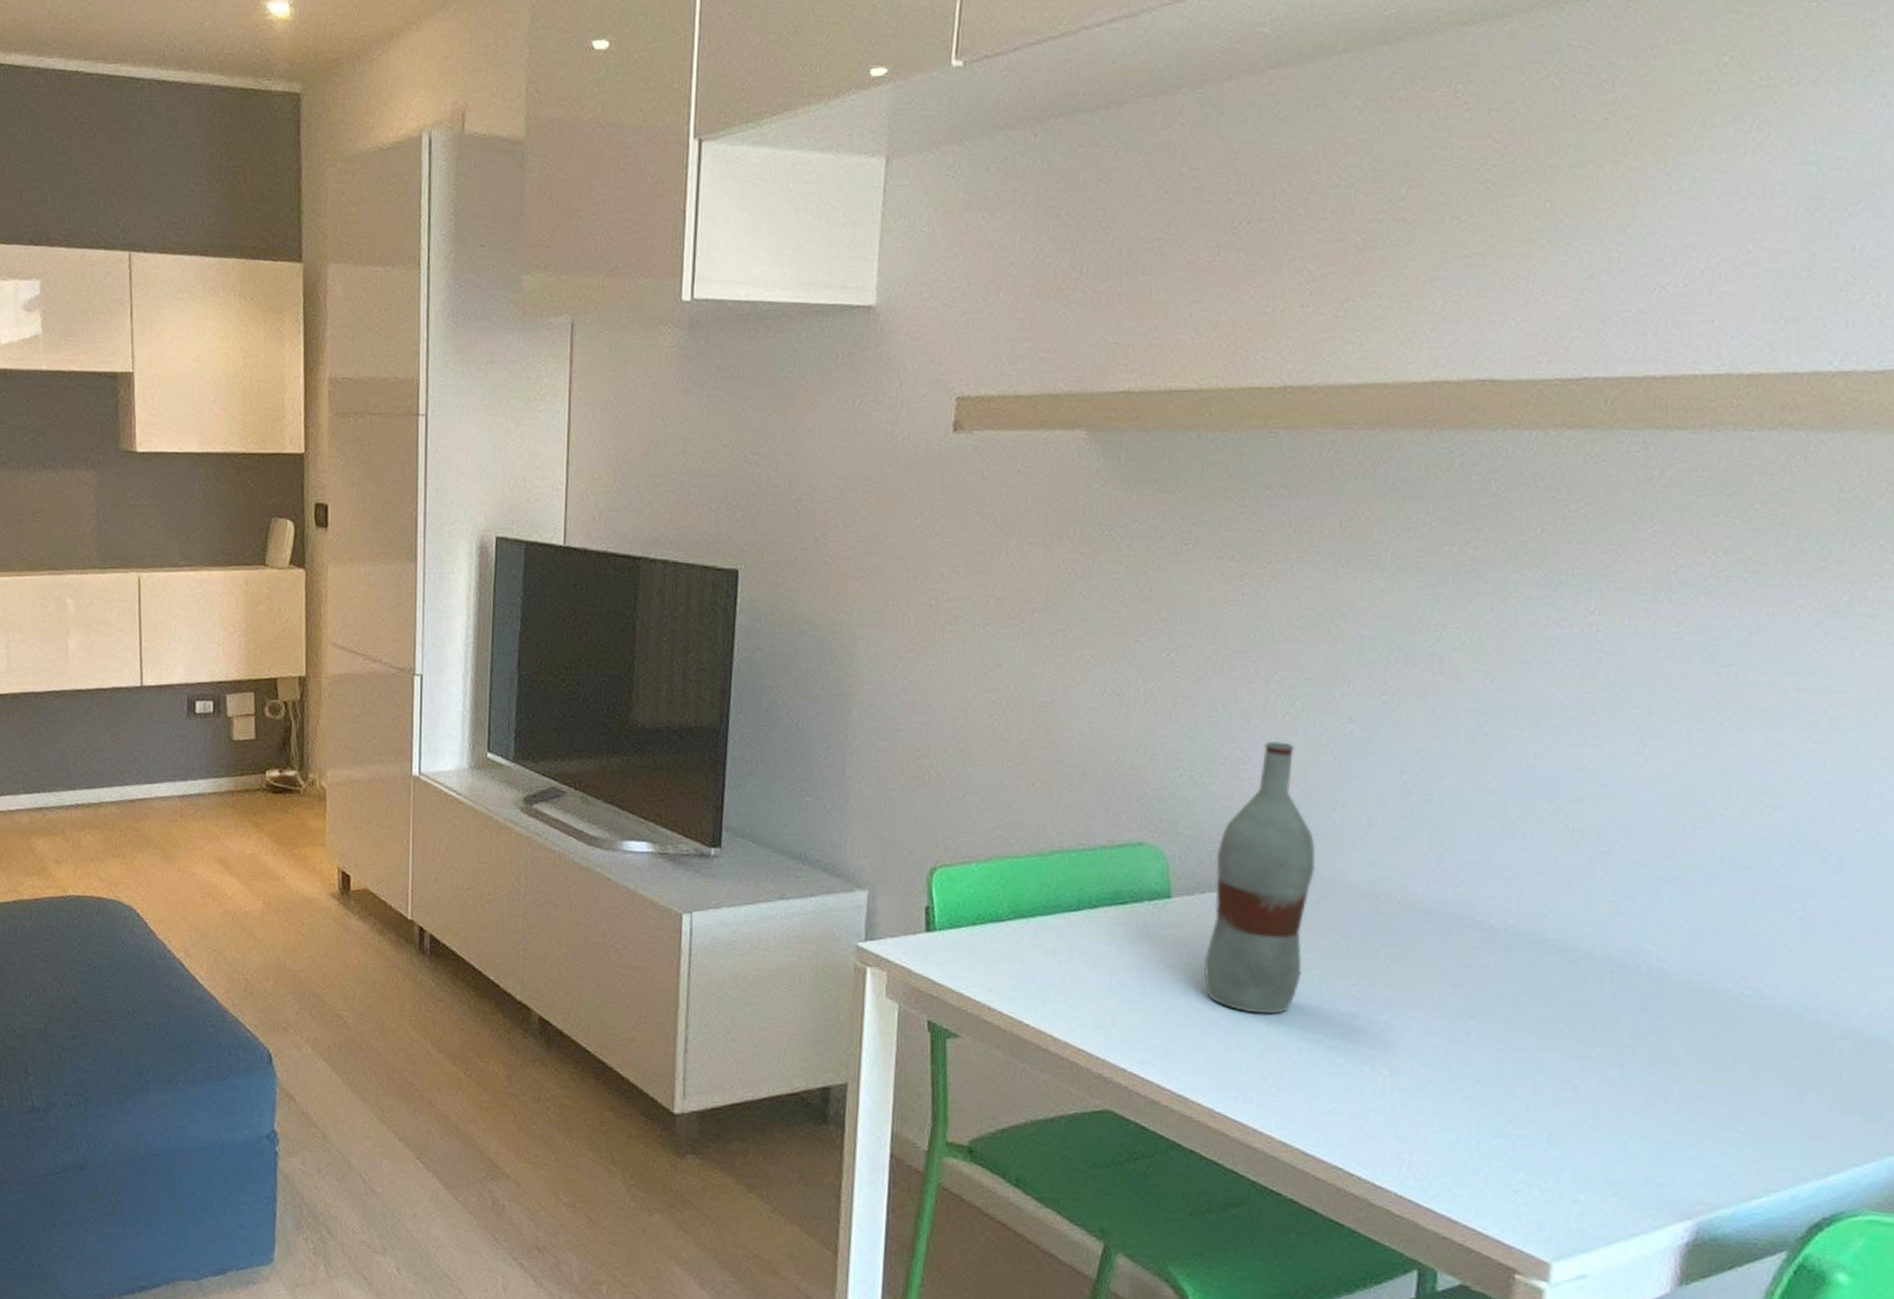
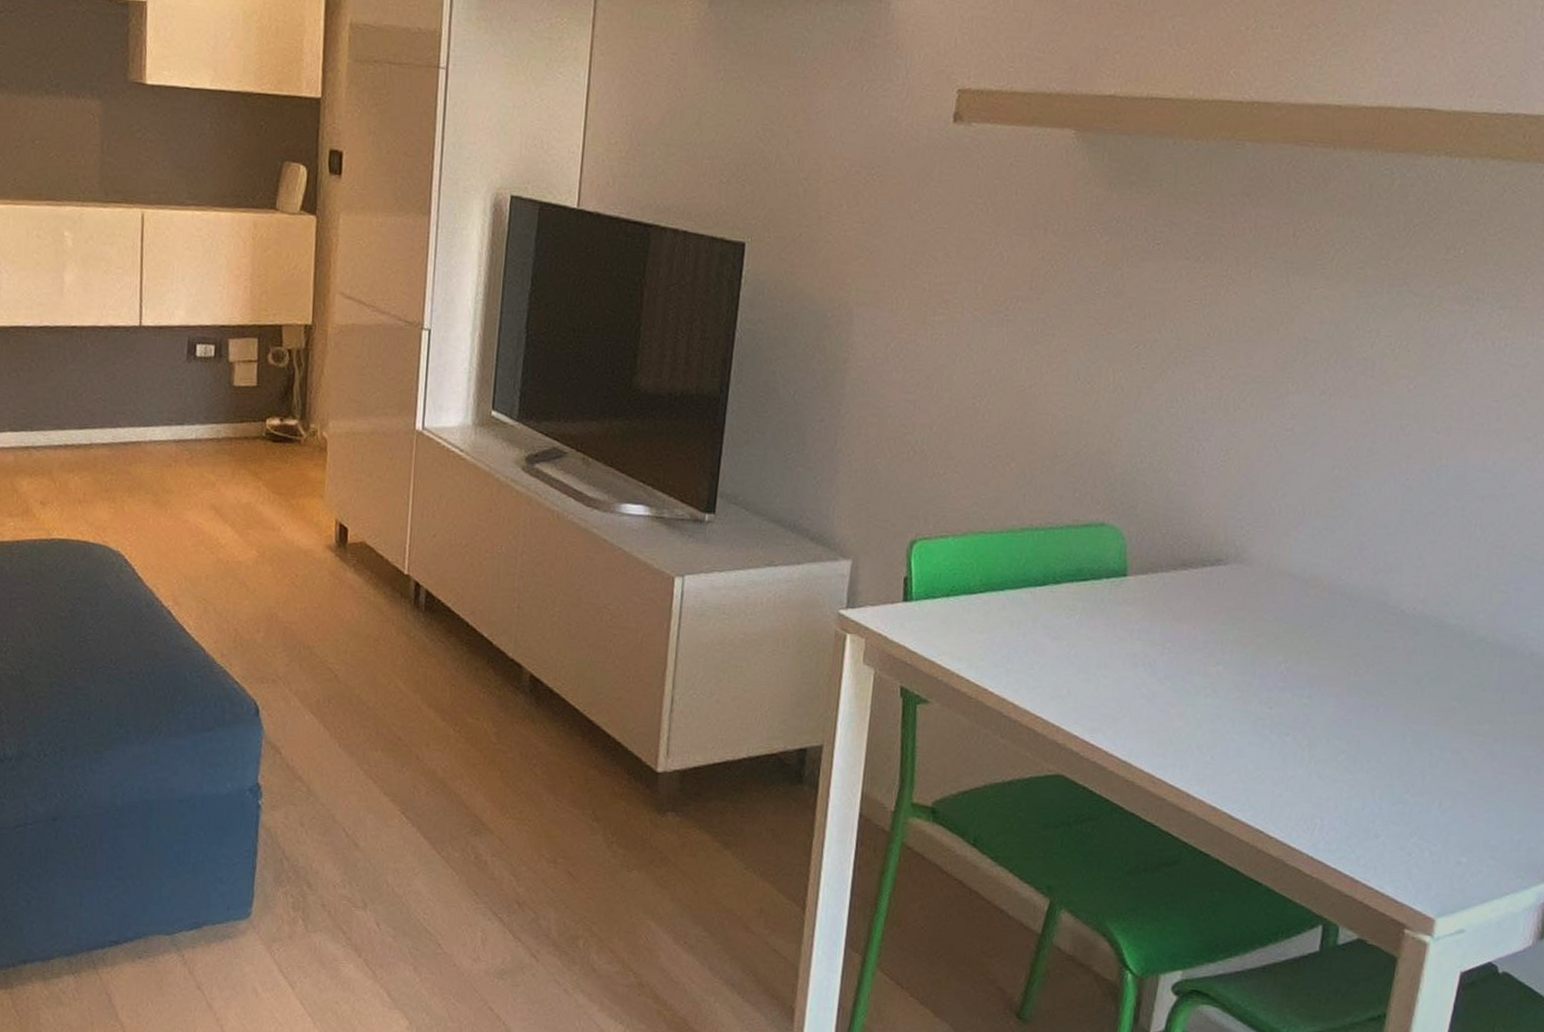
bottle: present [1203,740,1316,1014] -> none [1152,432,1257,688]

